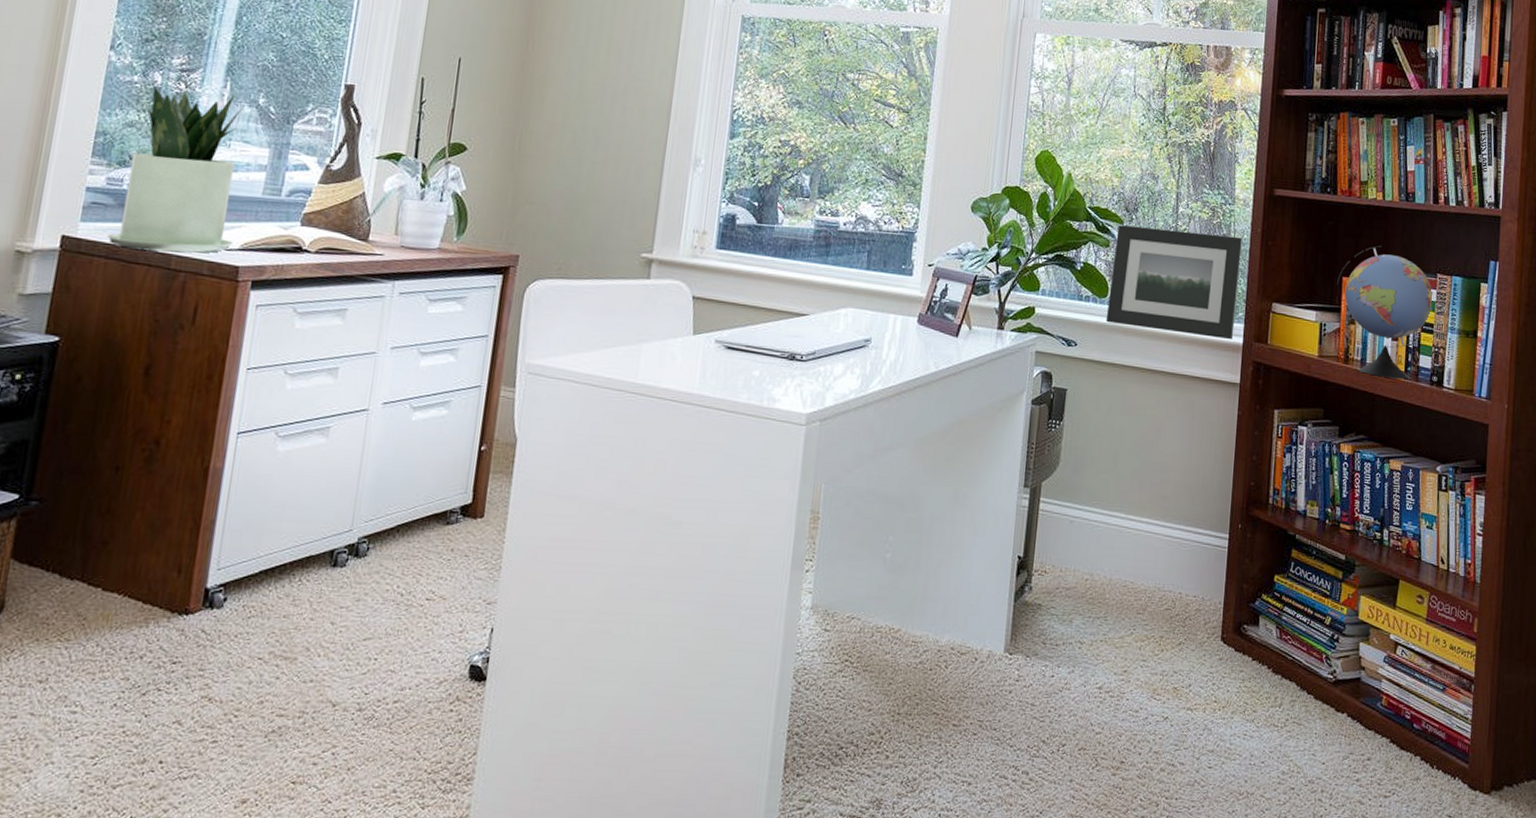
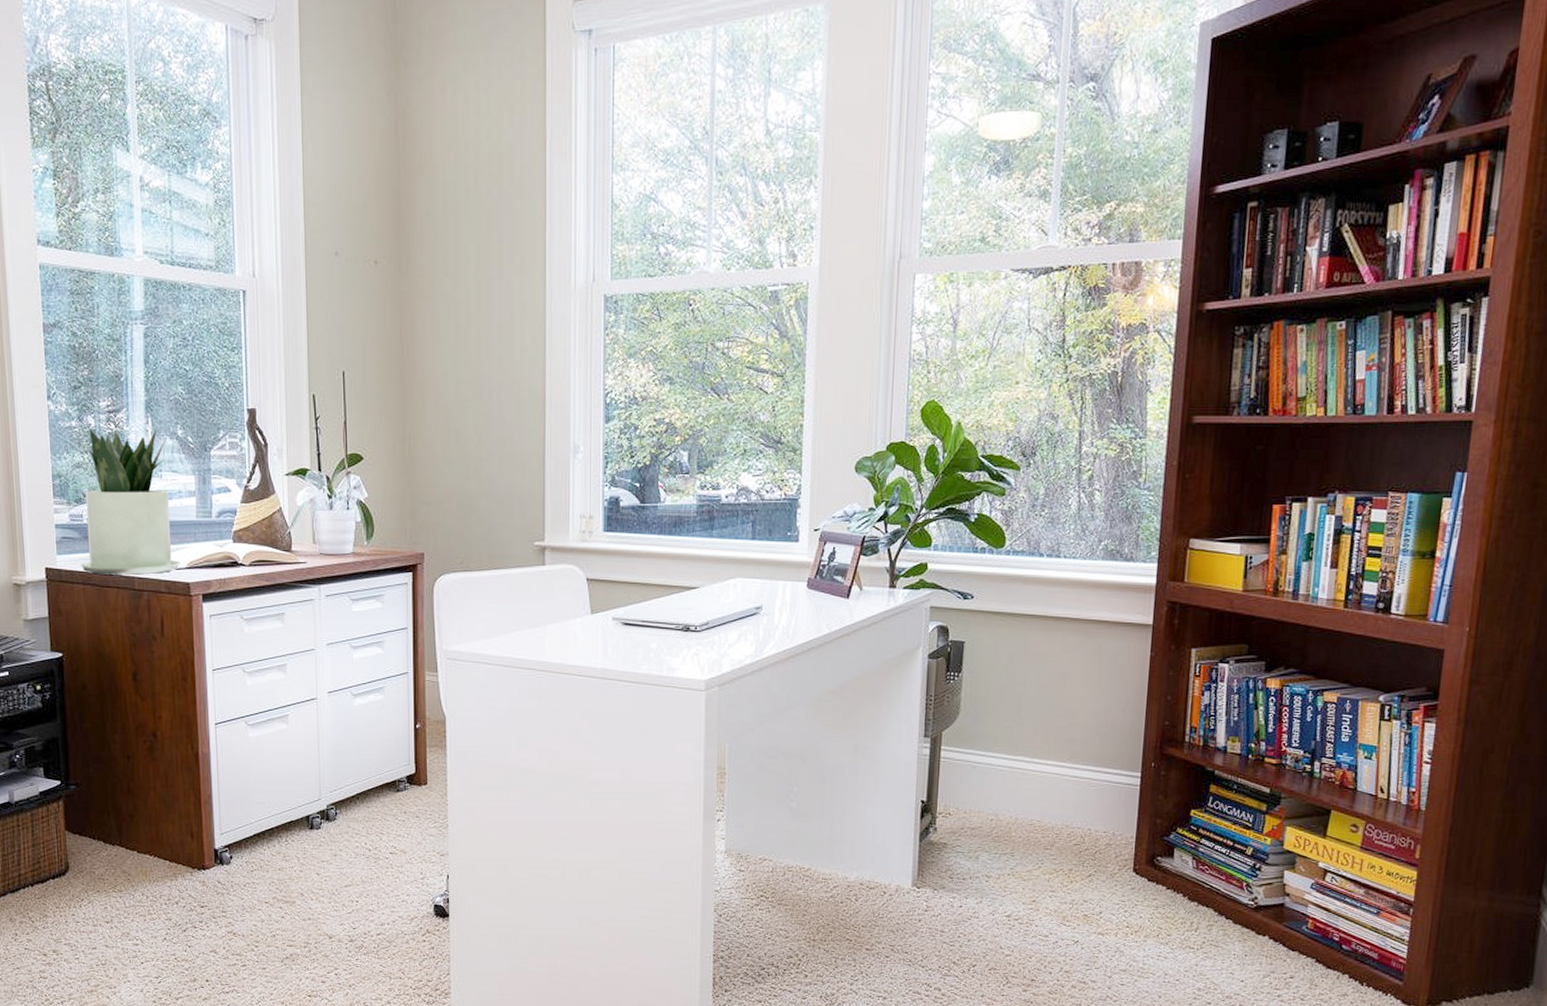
picture frame: present [1105,225,1243,340] -> none [1003,471,1156,581]
globe: present [1336,246,1434,379] -> none [1264,467,1384,609]

